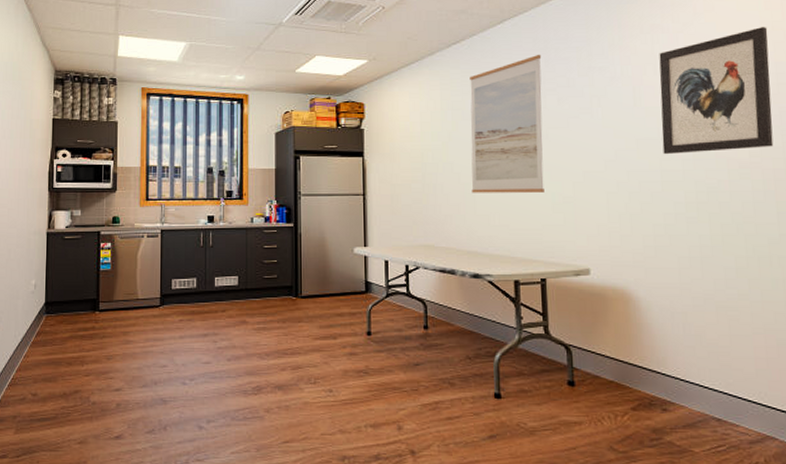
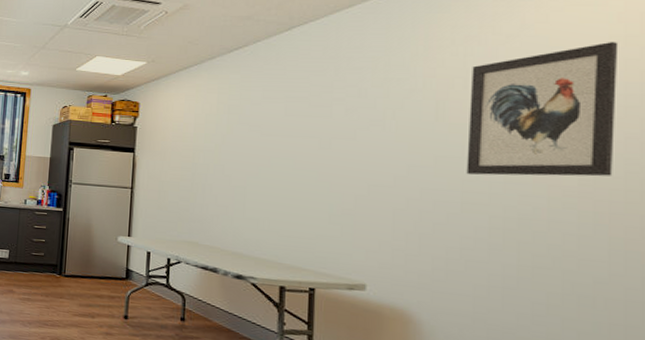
wall art: present [470,55,544,193] -> none [242,63,331,202]

